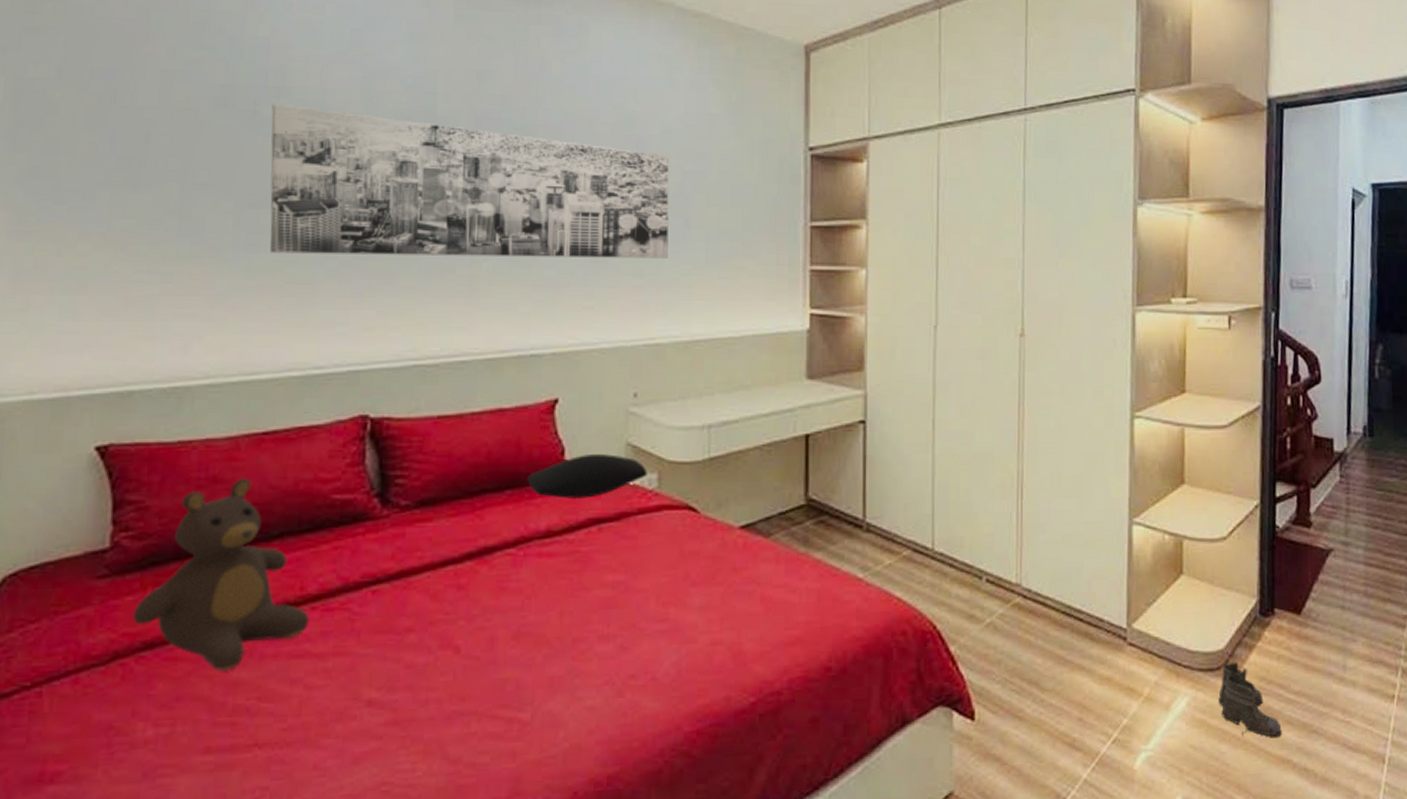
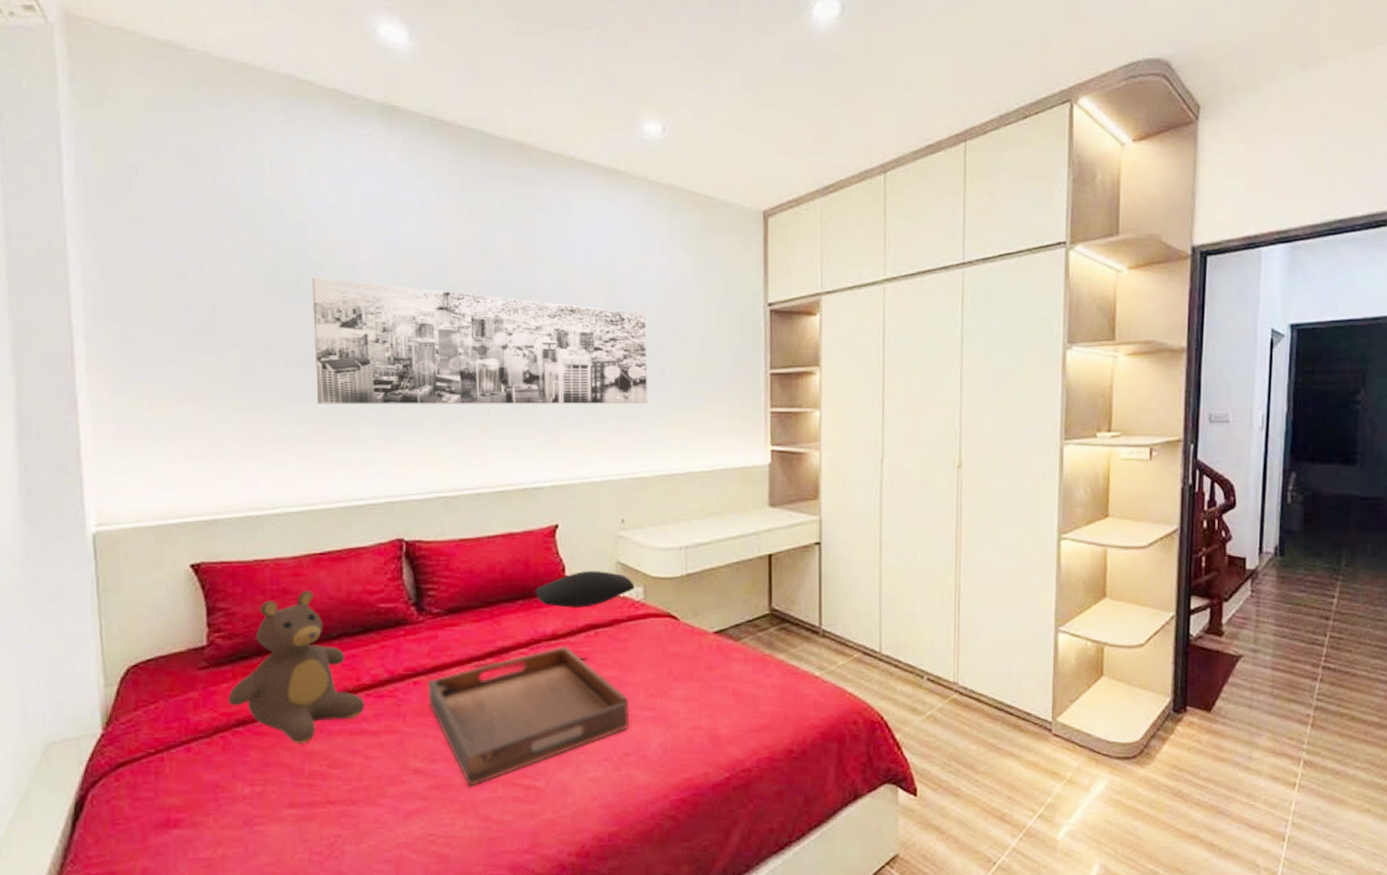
serving tray: none [388,544,637,722] -> present [426,646,630,787]
boots: present [1218,662,1282,737] -> none [1134,752,1191,816]

